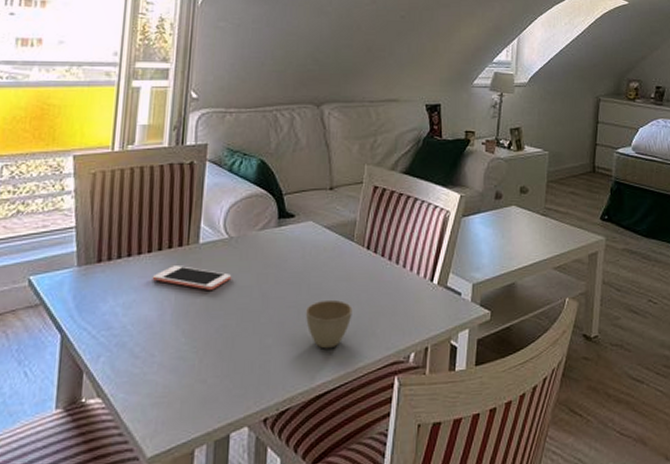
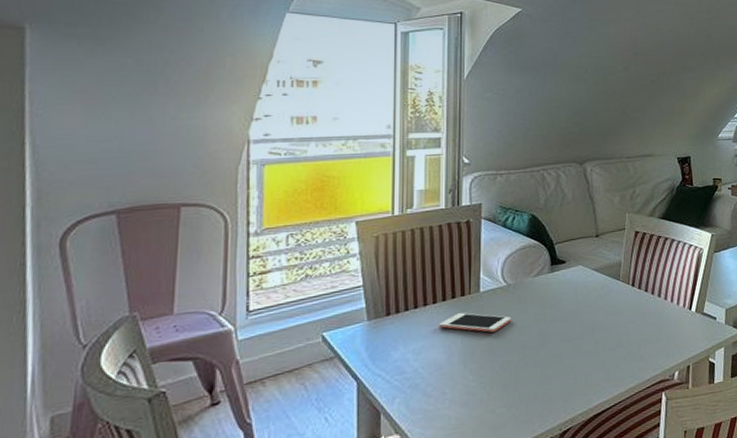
cup: present [305,299,353,349] -> none [580,331,622,375]

